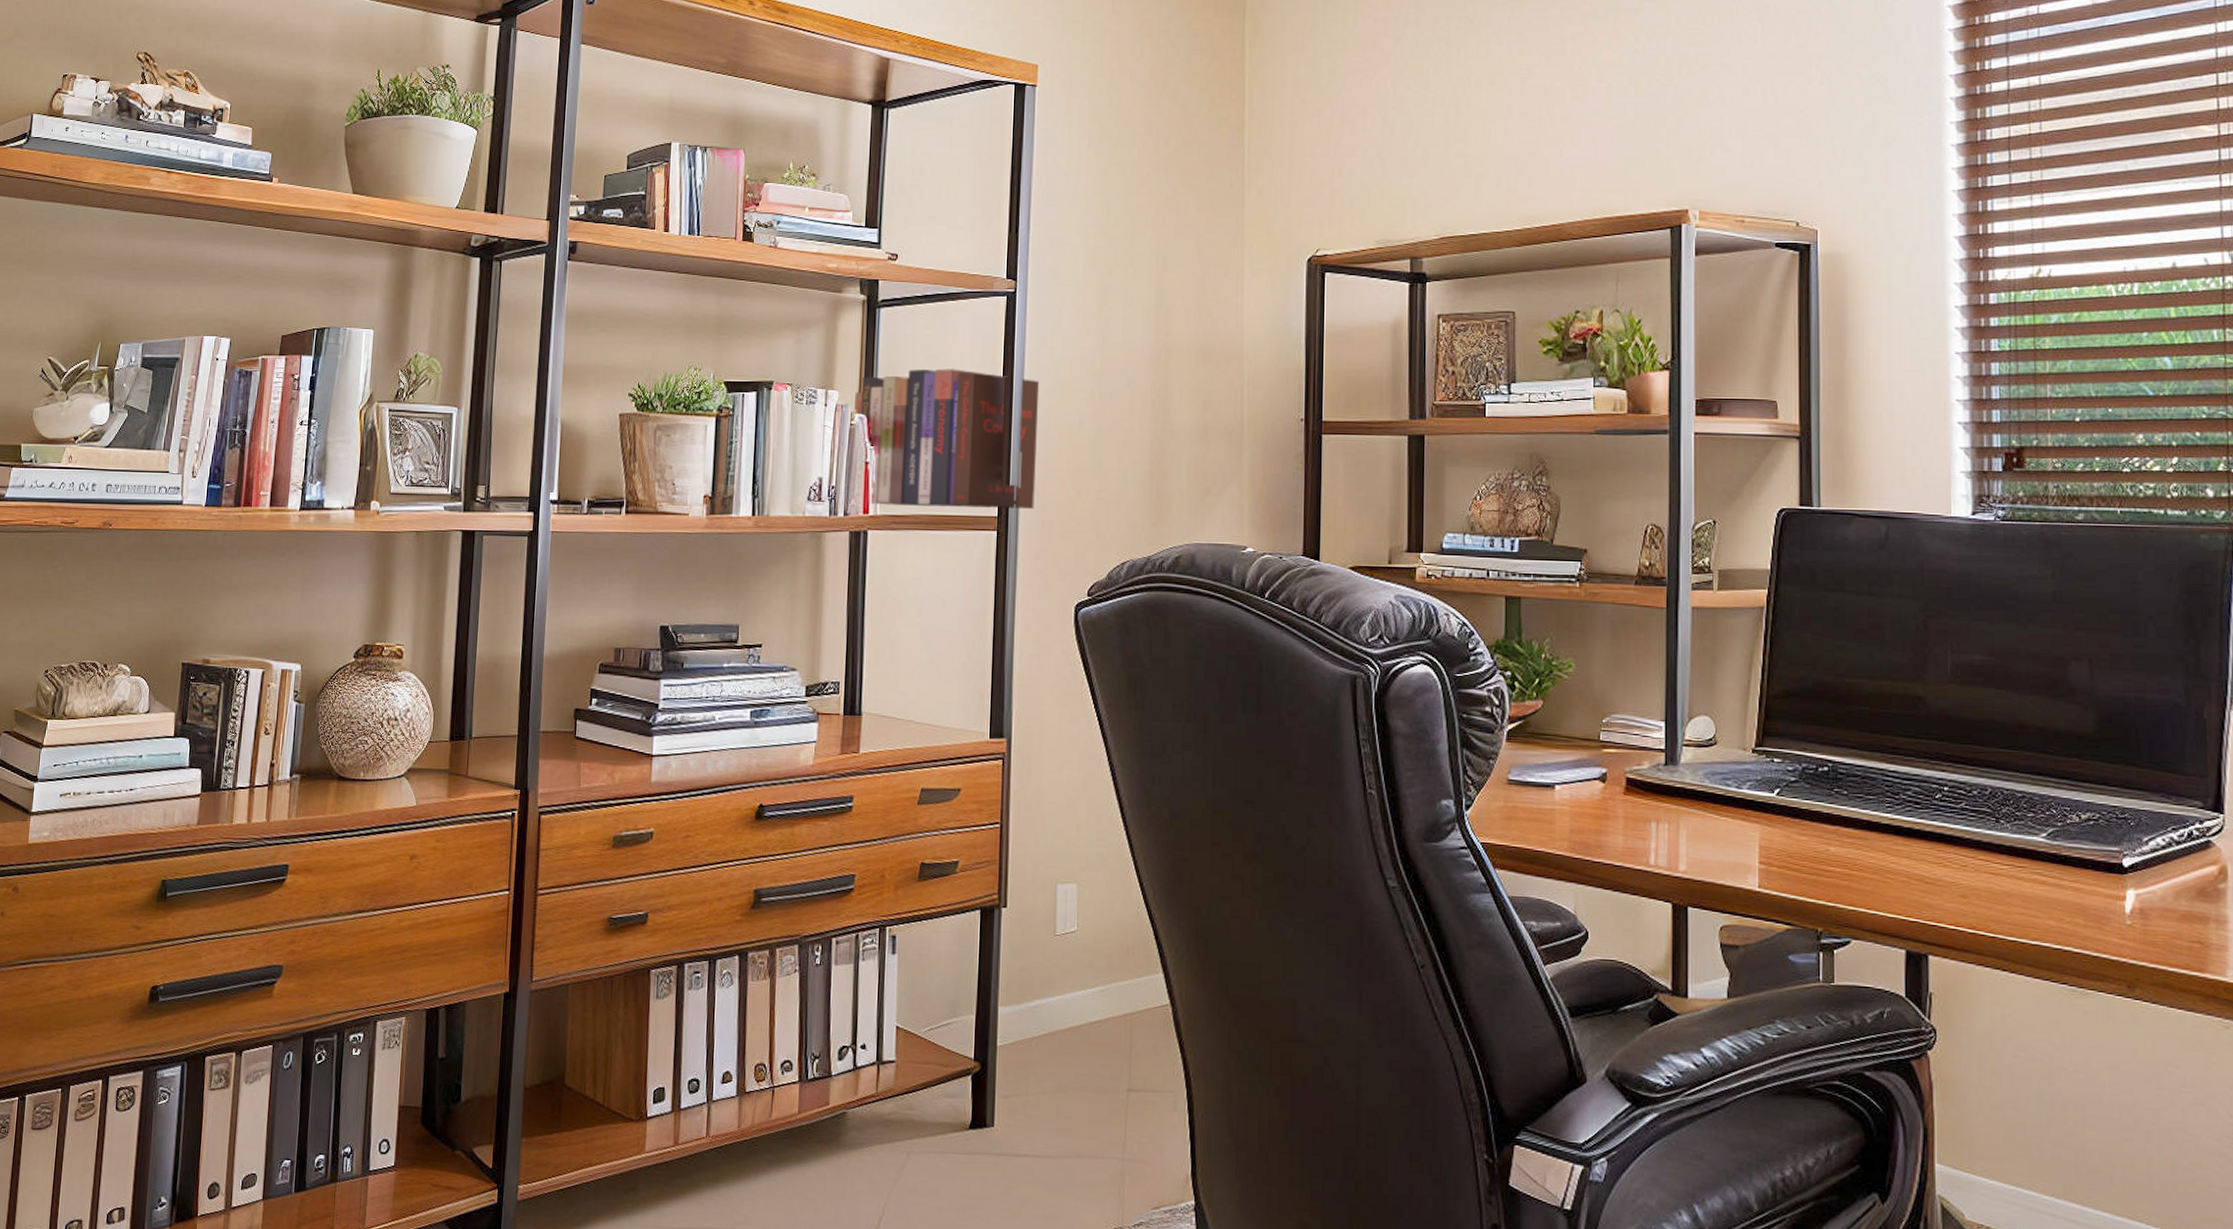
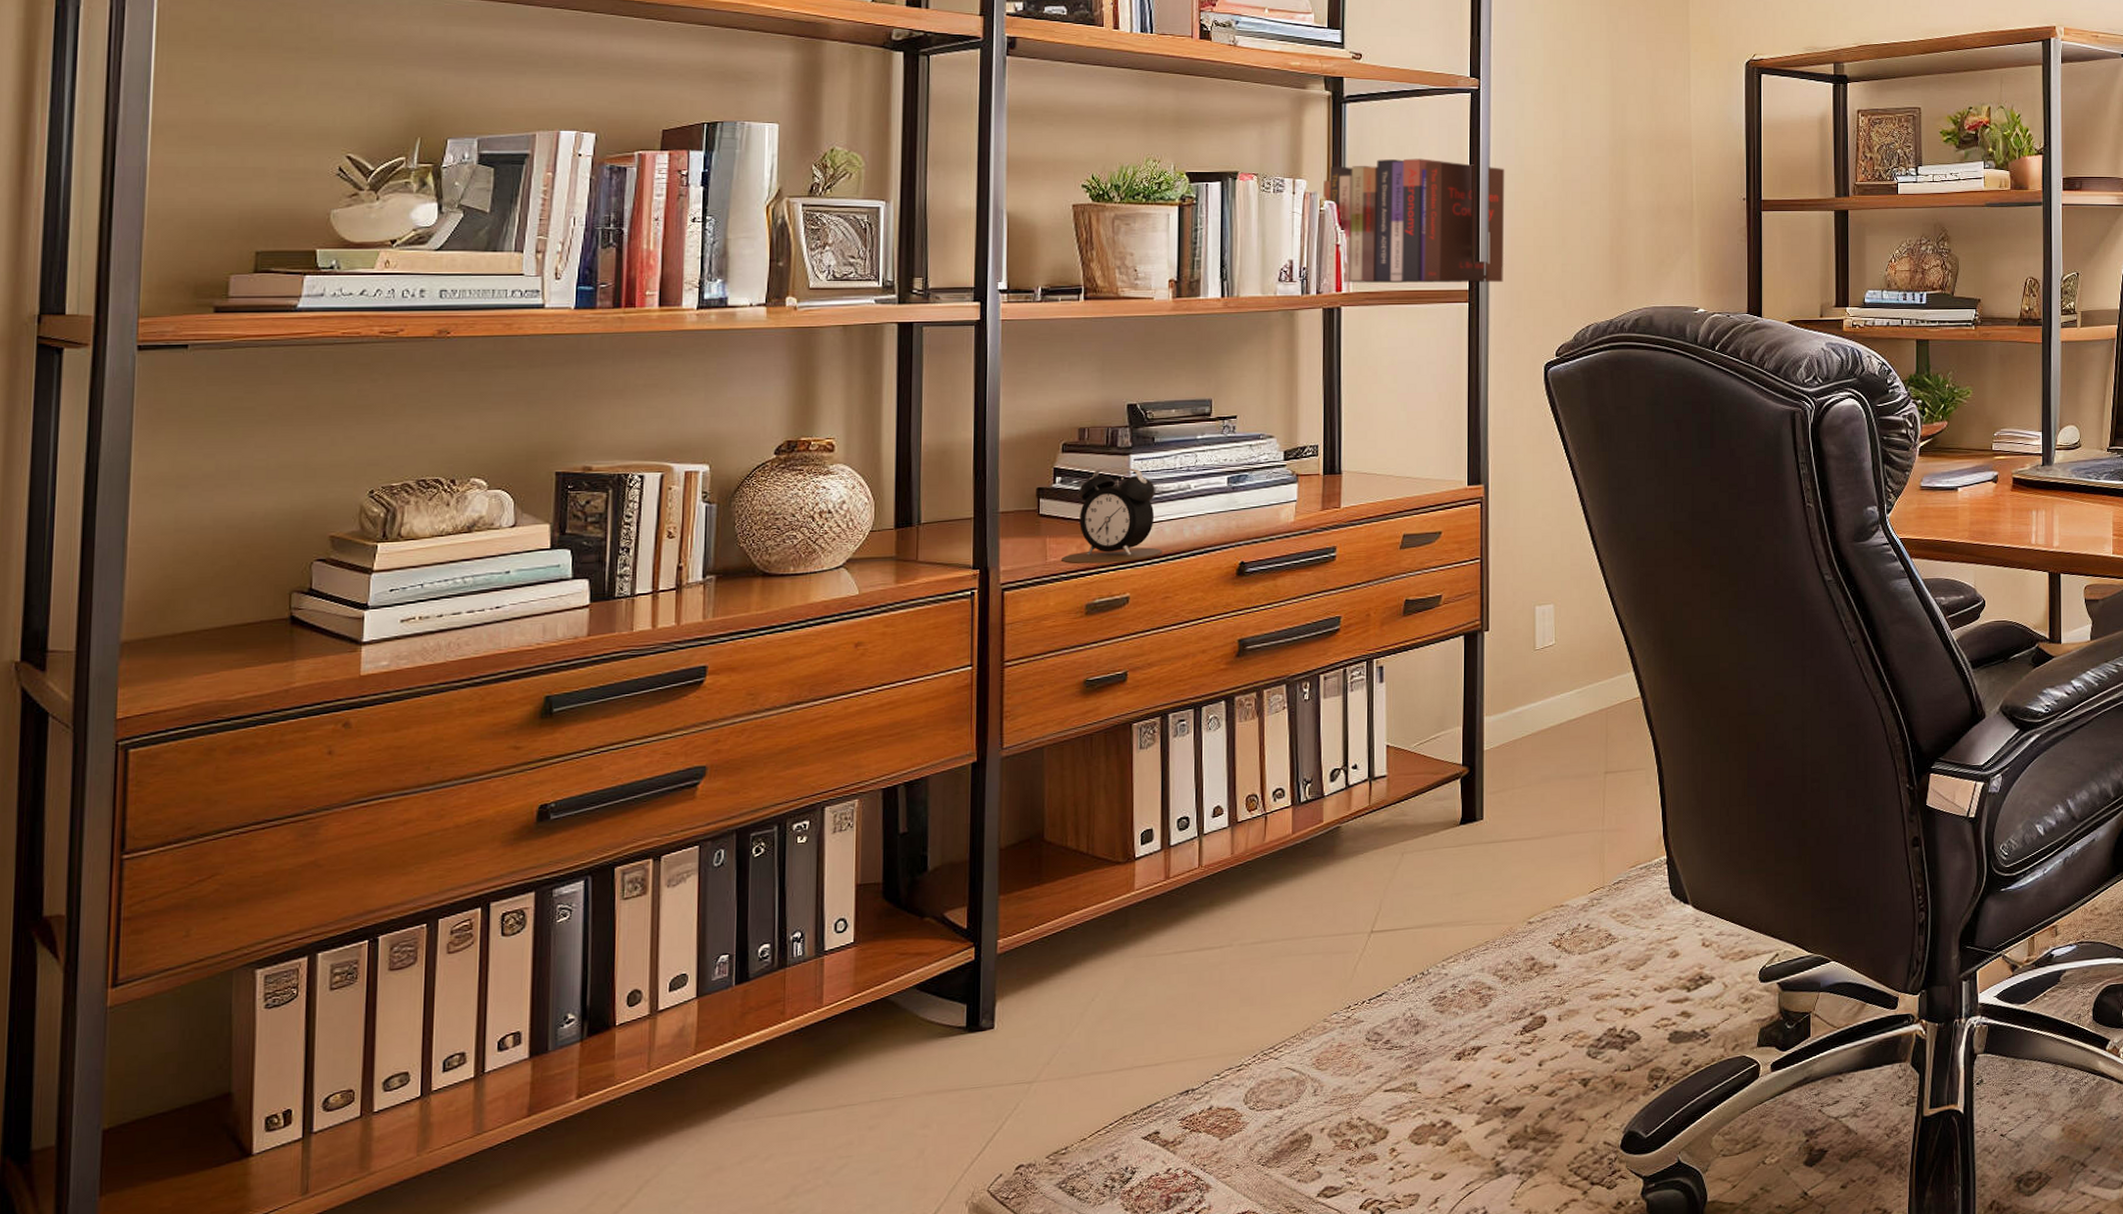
alarm clock: none [593,692,686,795] -> present [1062,467,1162,565]

